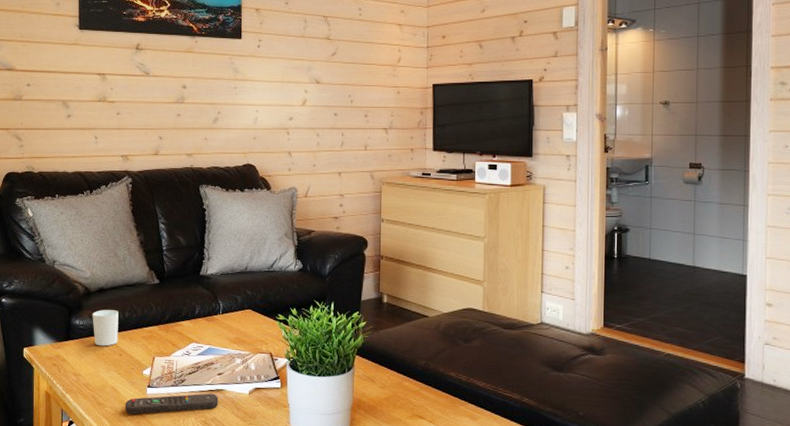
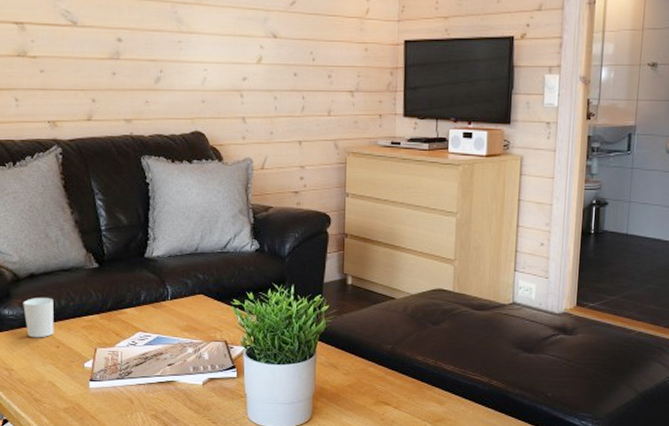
remote control: present [125,393,219,415] -> none [65,385,169,410]

